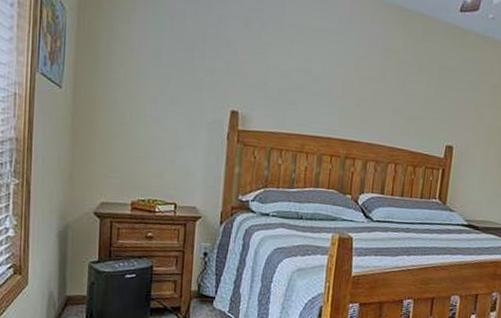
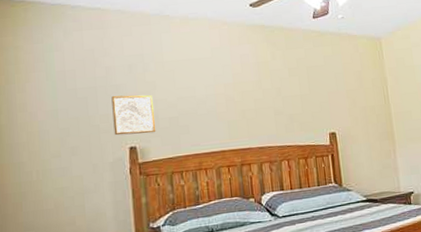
wall art: none [217,49,265,101] -> present [111,94,156,136]

